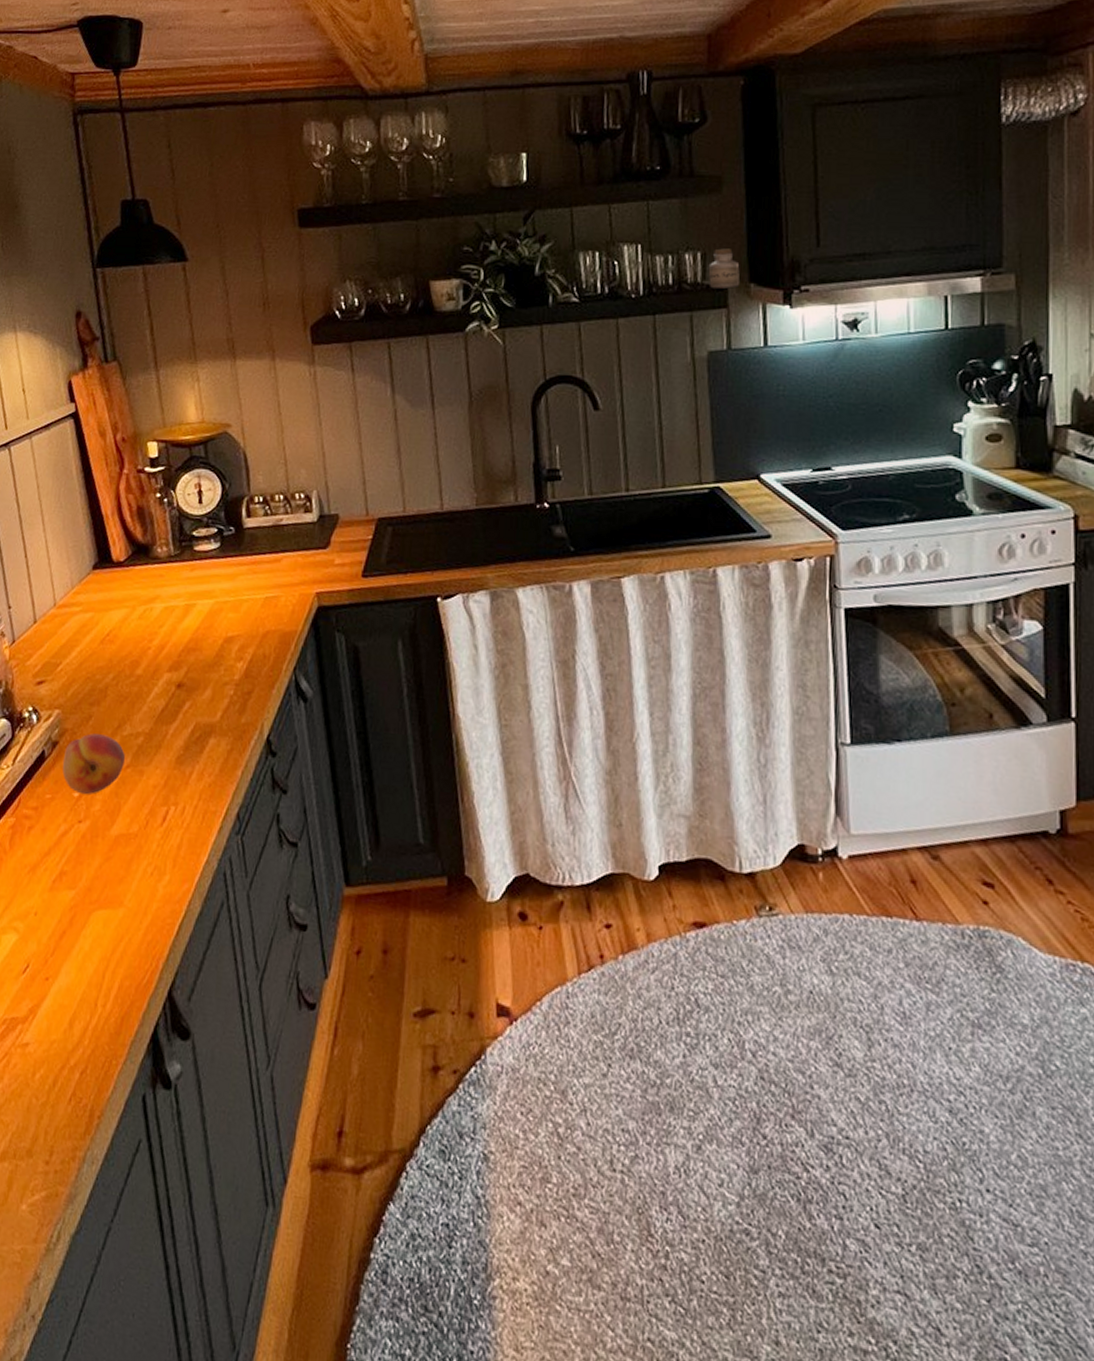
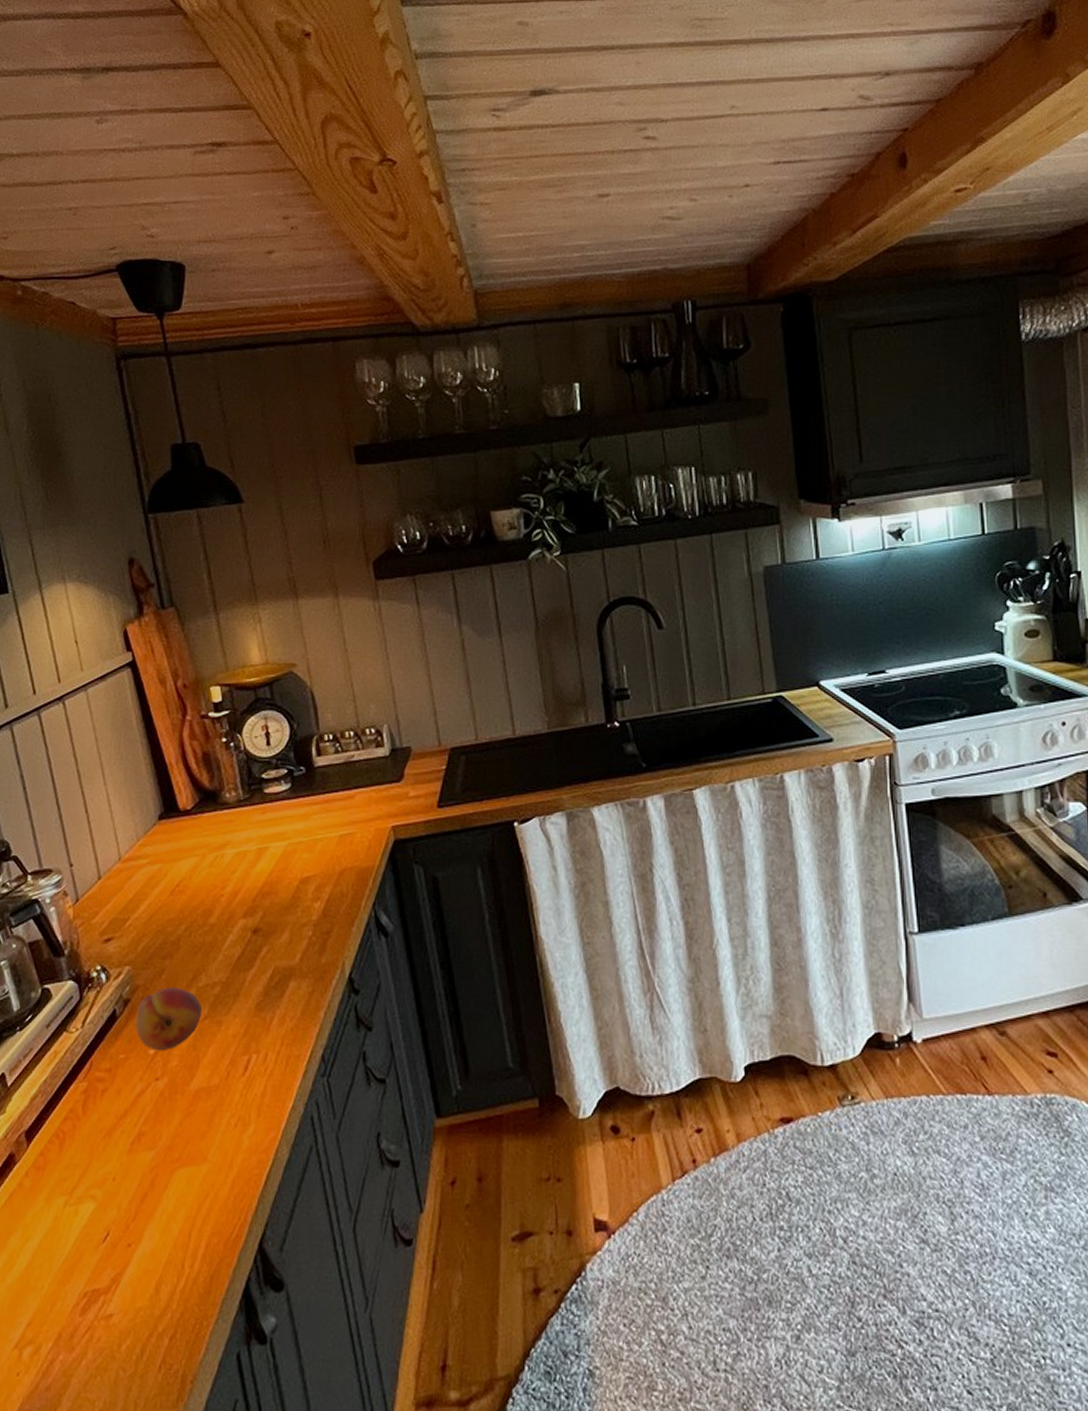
jar: present [708,248,740,290] -> none [759,467,789,507]

